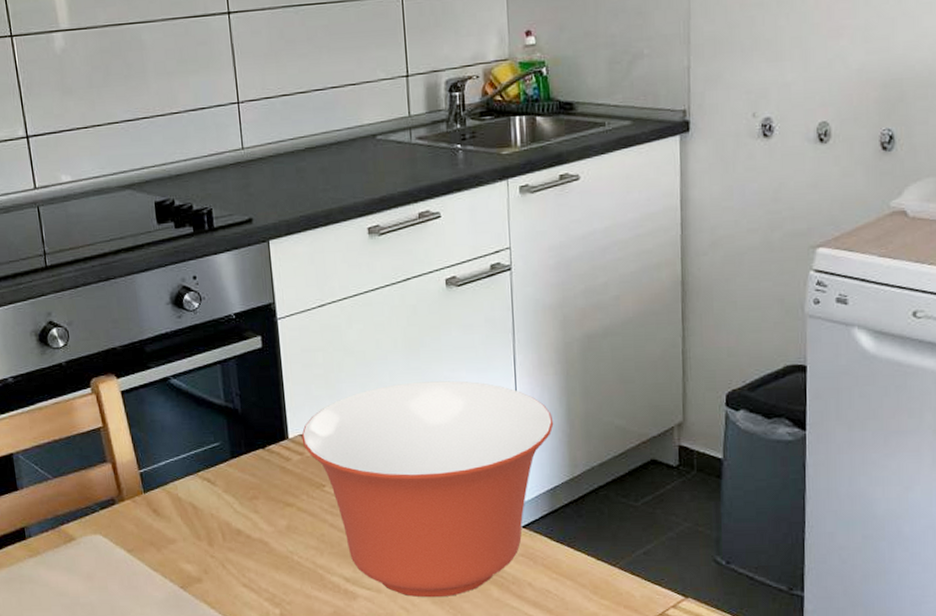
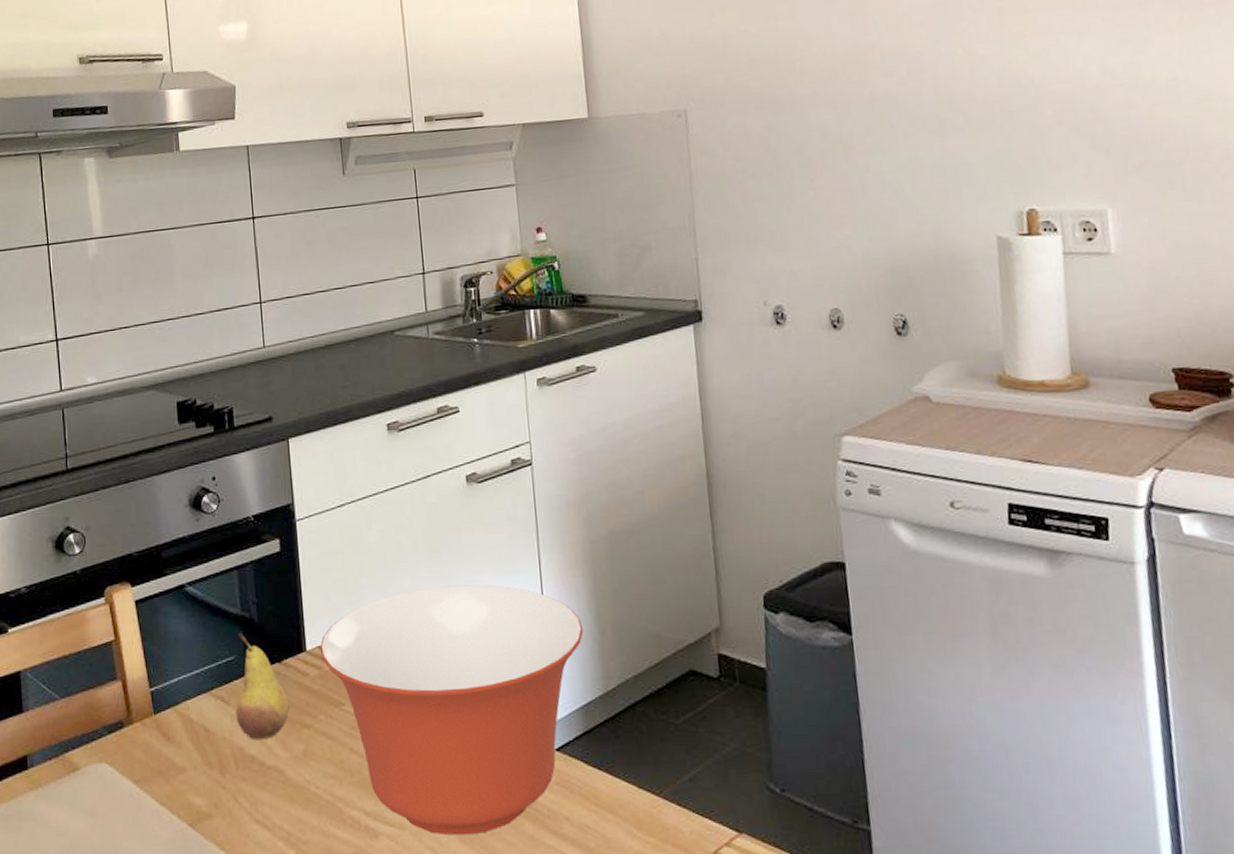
fruit: none [221,421,273,515] -> present [235,632,290,739]

